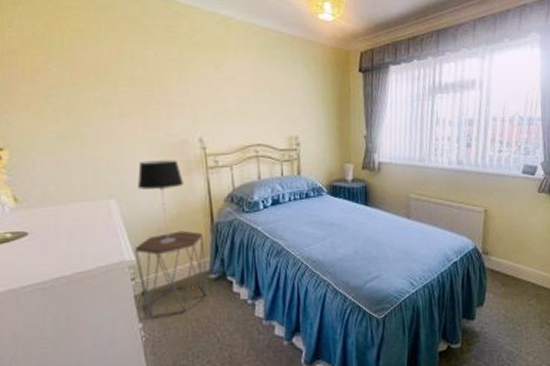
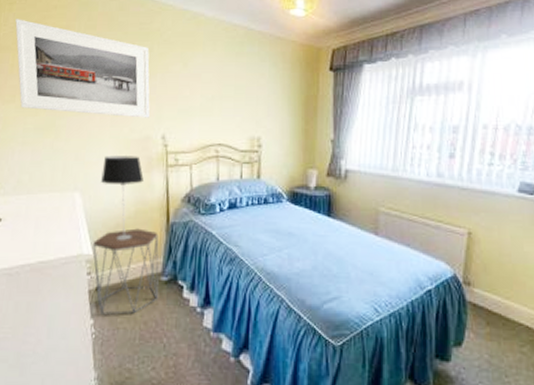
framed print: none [22,20,184,122] -> present [15,19,150,118]

